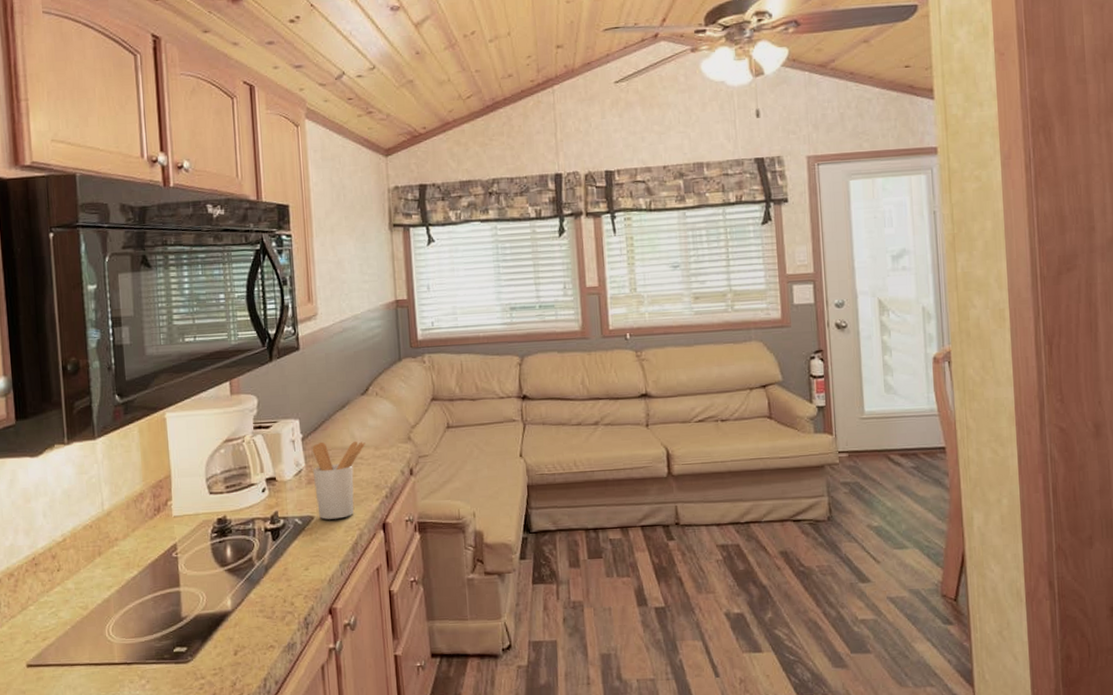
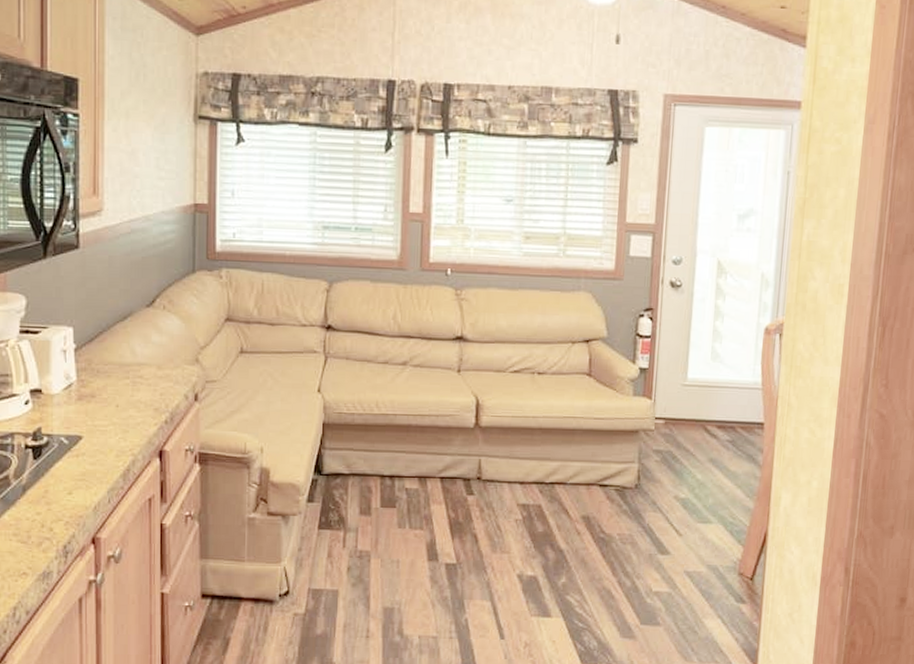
utensil holder: present [312,441,366,520] -> none [84,354,147,442]

